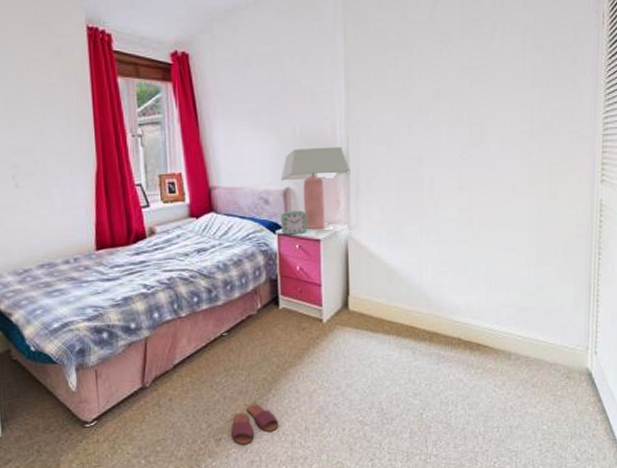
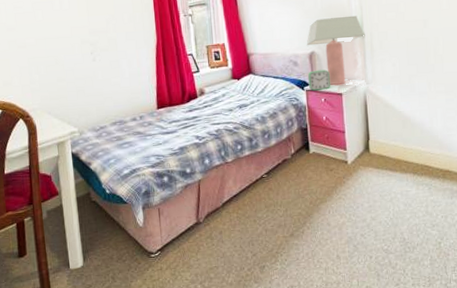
slippers: present [231,403,279,445] -> none [273,235,314,272]

